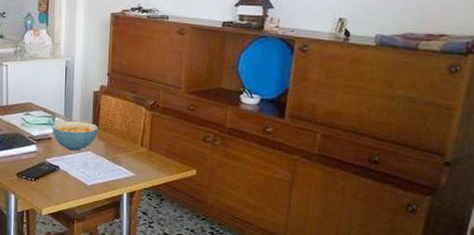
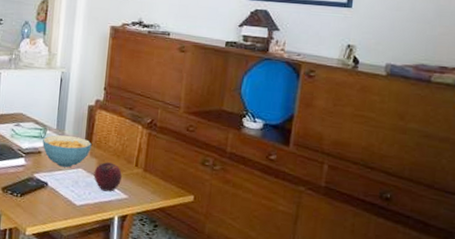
fruit: none [102,144,128,171] -> present [93,162,122,192]

